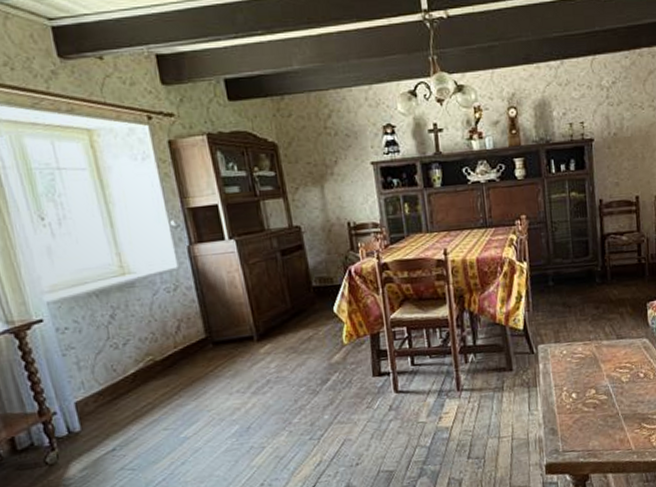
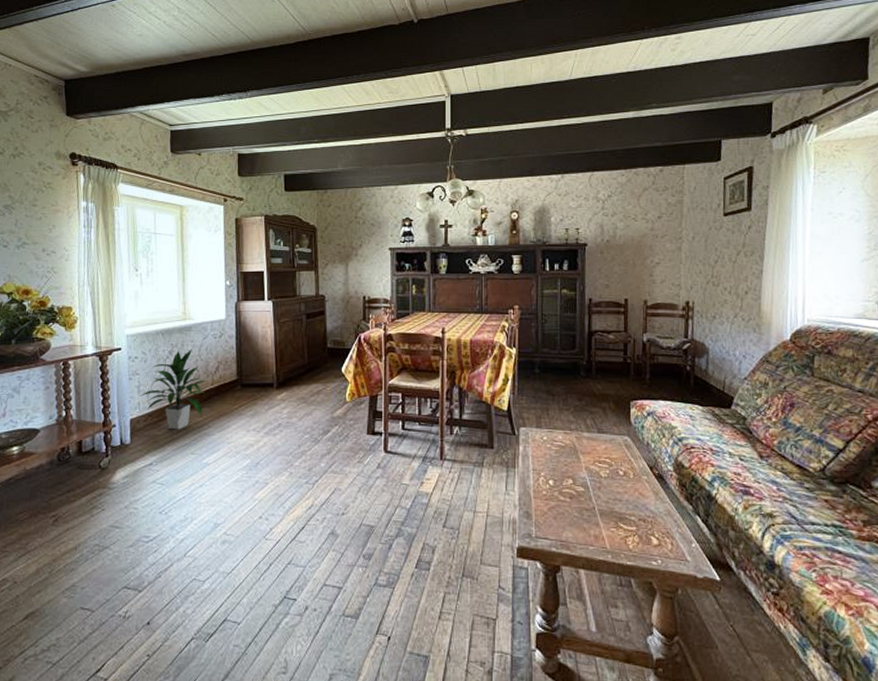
indoor plant: none [80,308,170,407] -> present [139,348,207,430]

